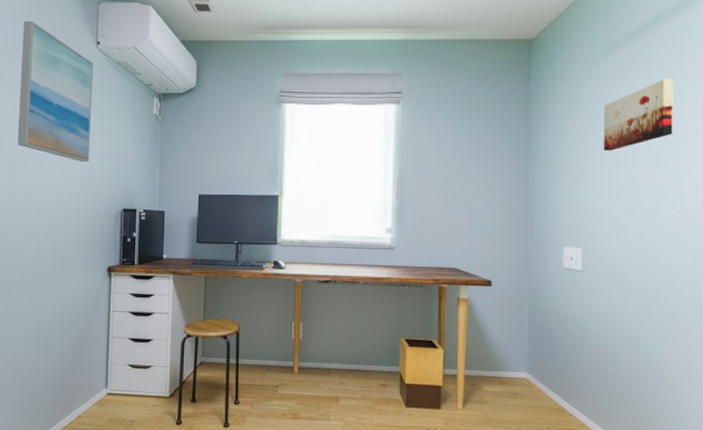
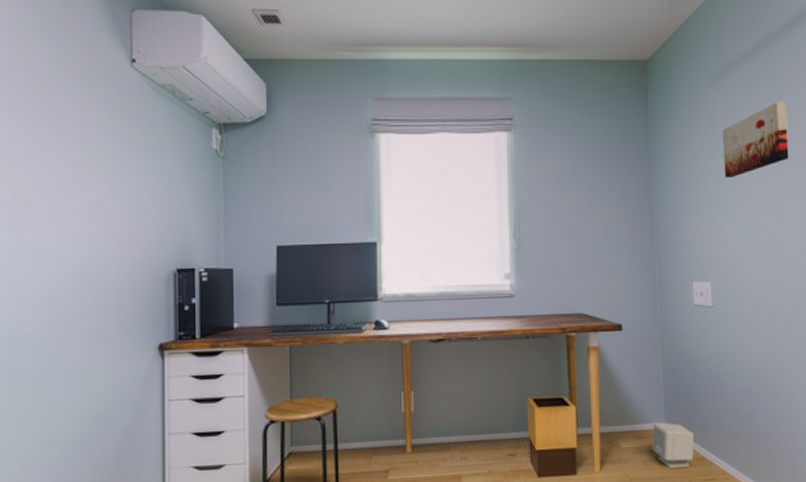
wall art: present [17,21,93,163] -> none [22,32,128,213]
speaker: none [513,371,555,416] -> present [652,422,695,469]

